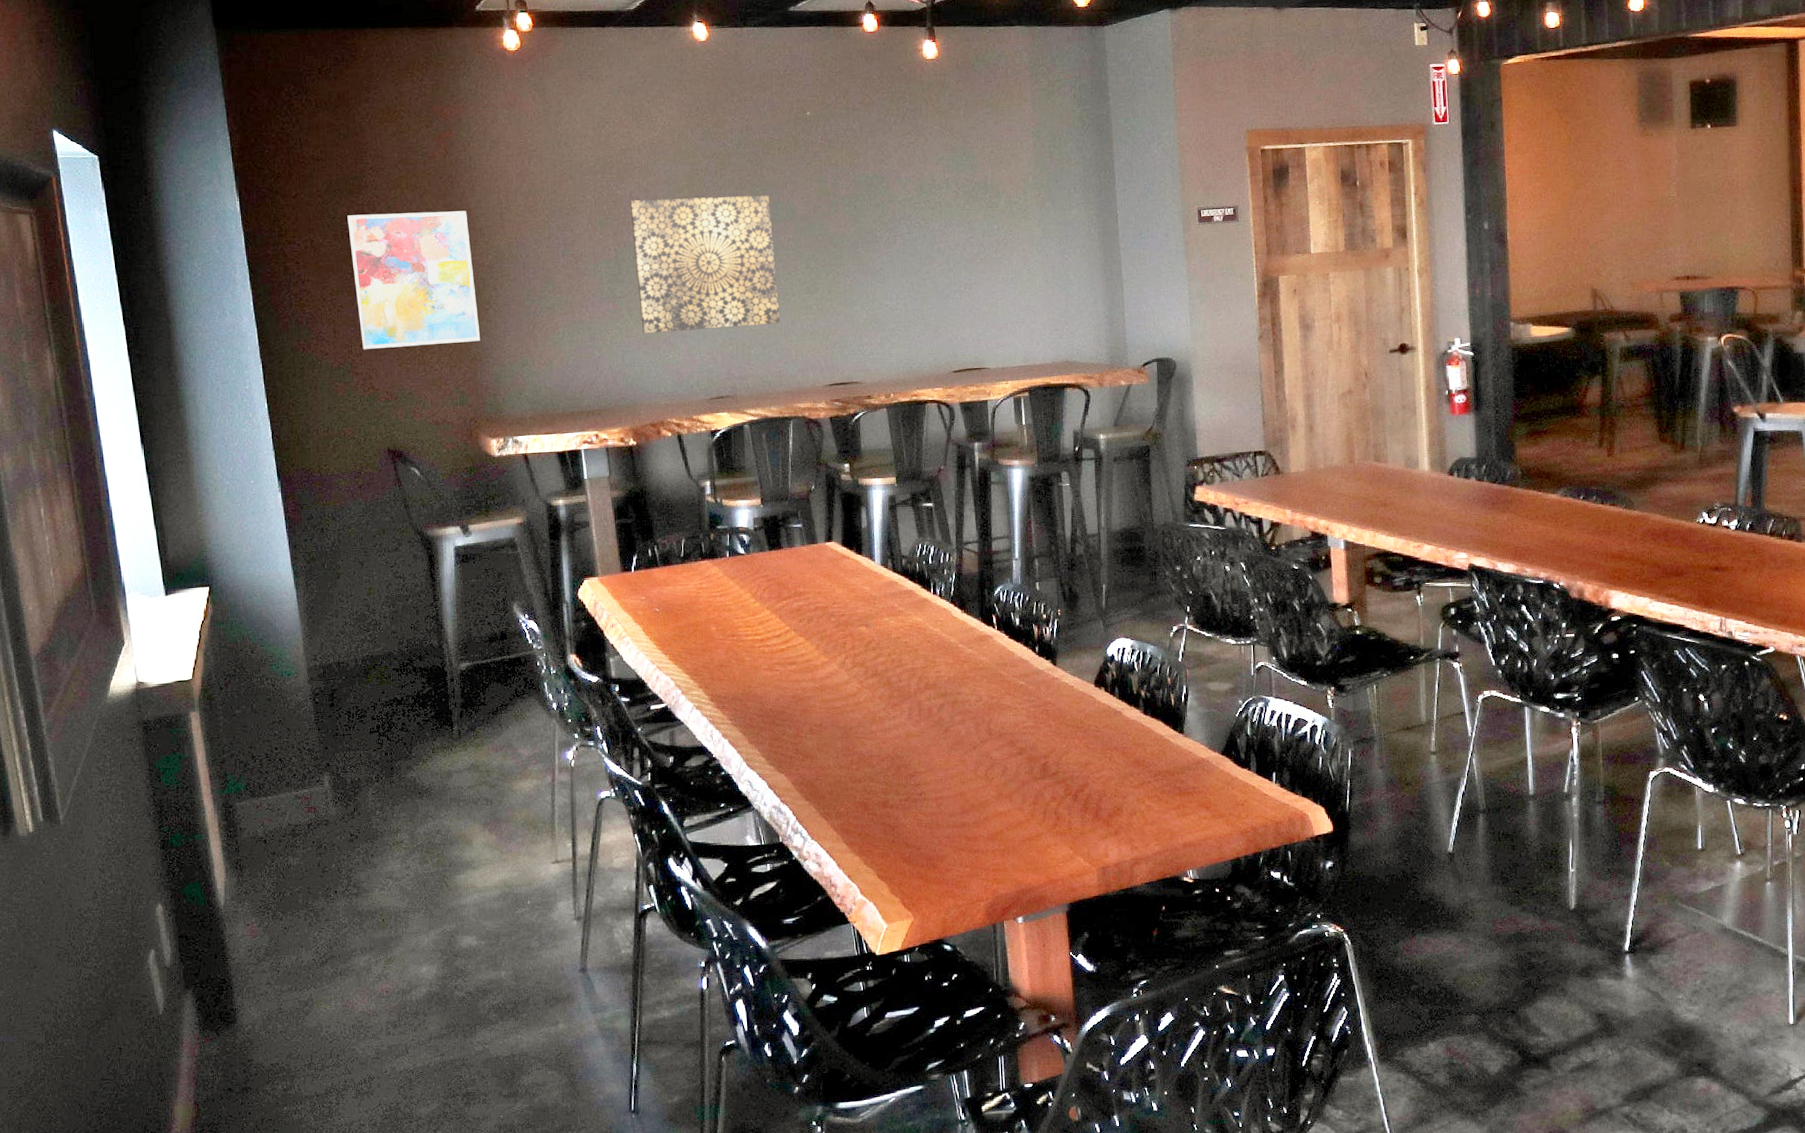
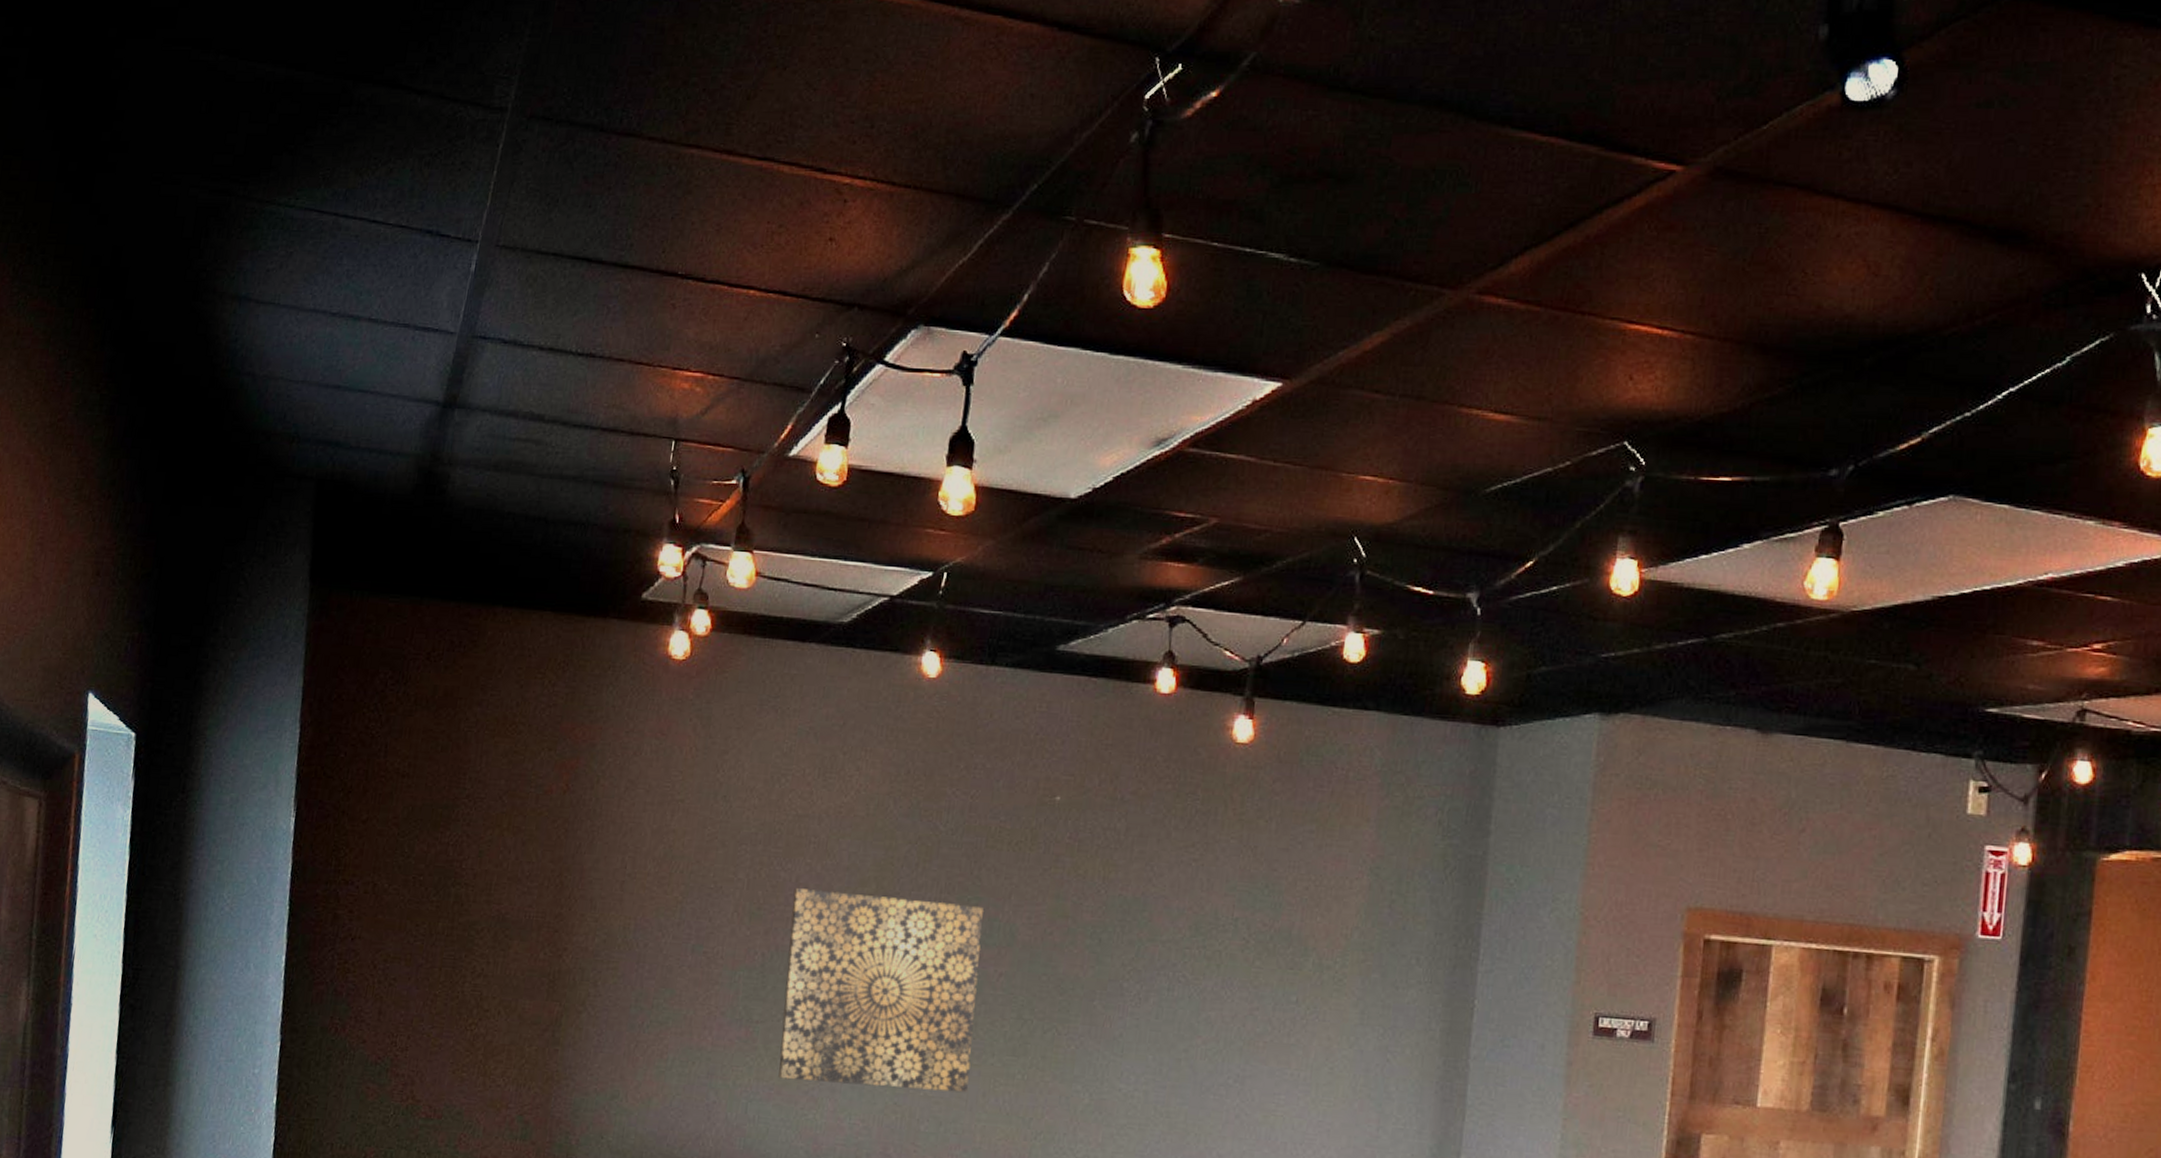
wall art: present [347,210,481,349] -> none [410,856,579,1055]

